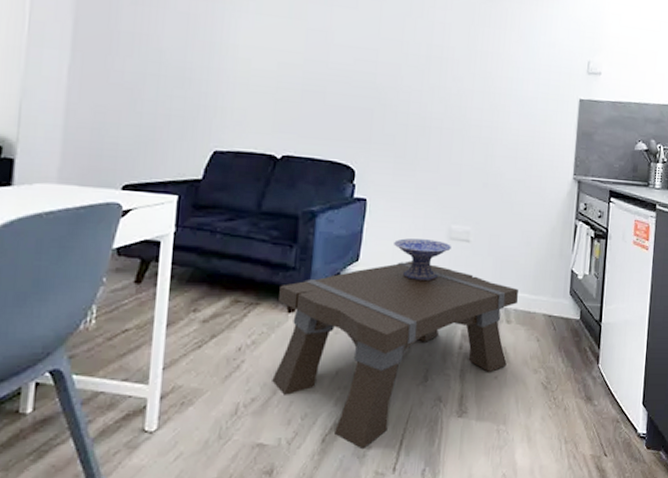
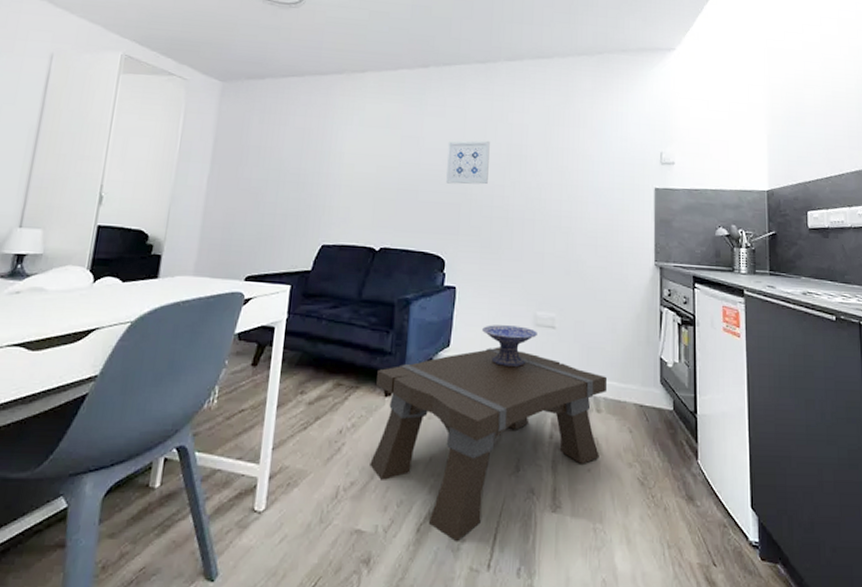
wall art: none [358,38,408,89] -> present [446,140,490,185]

